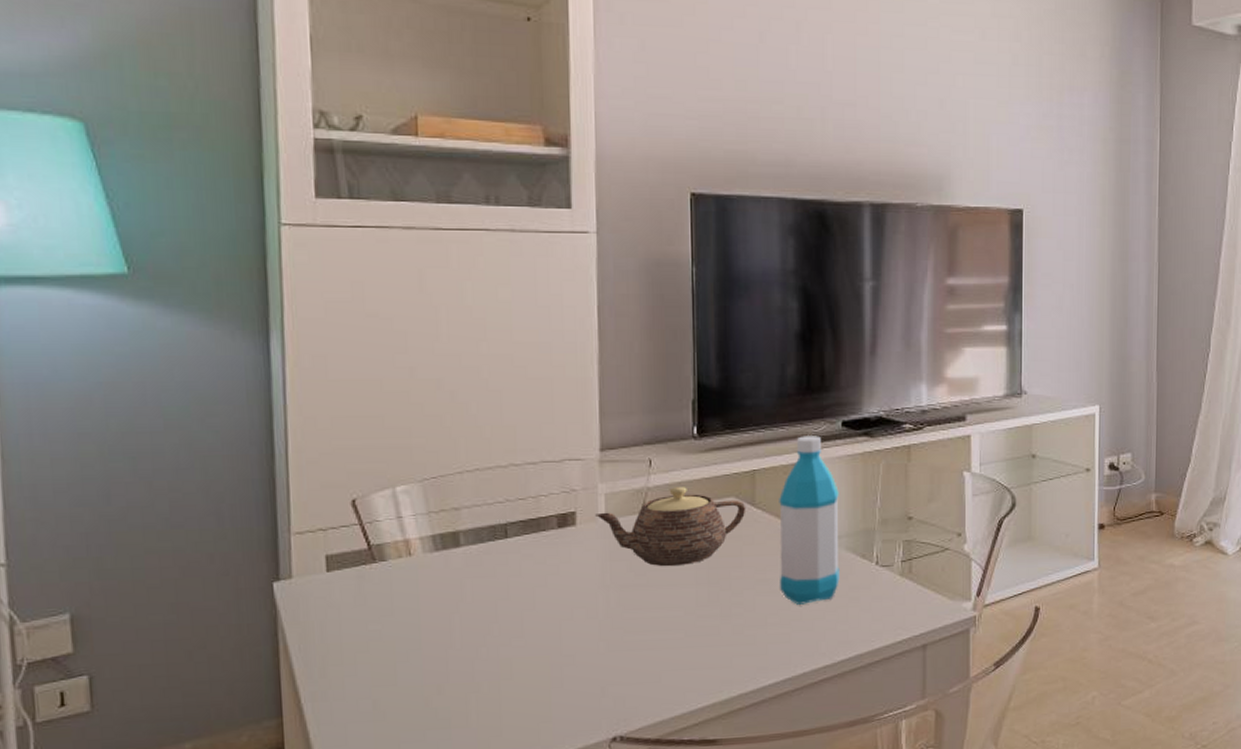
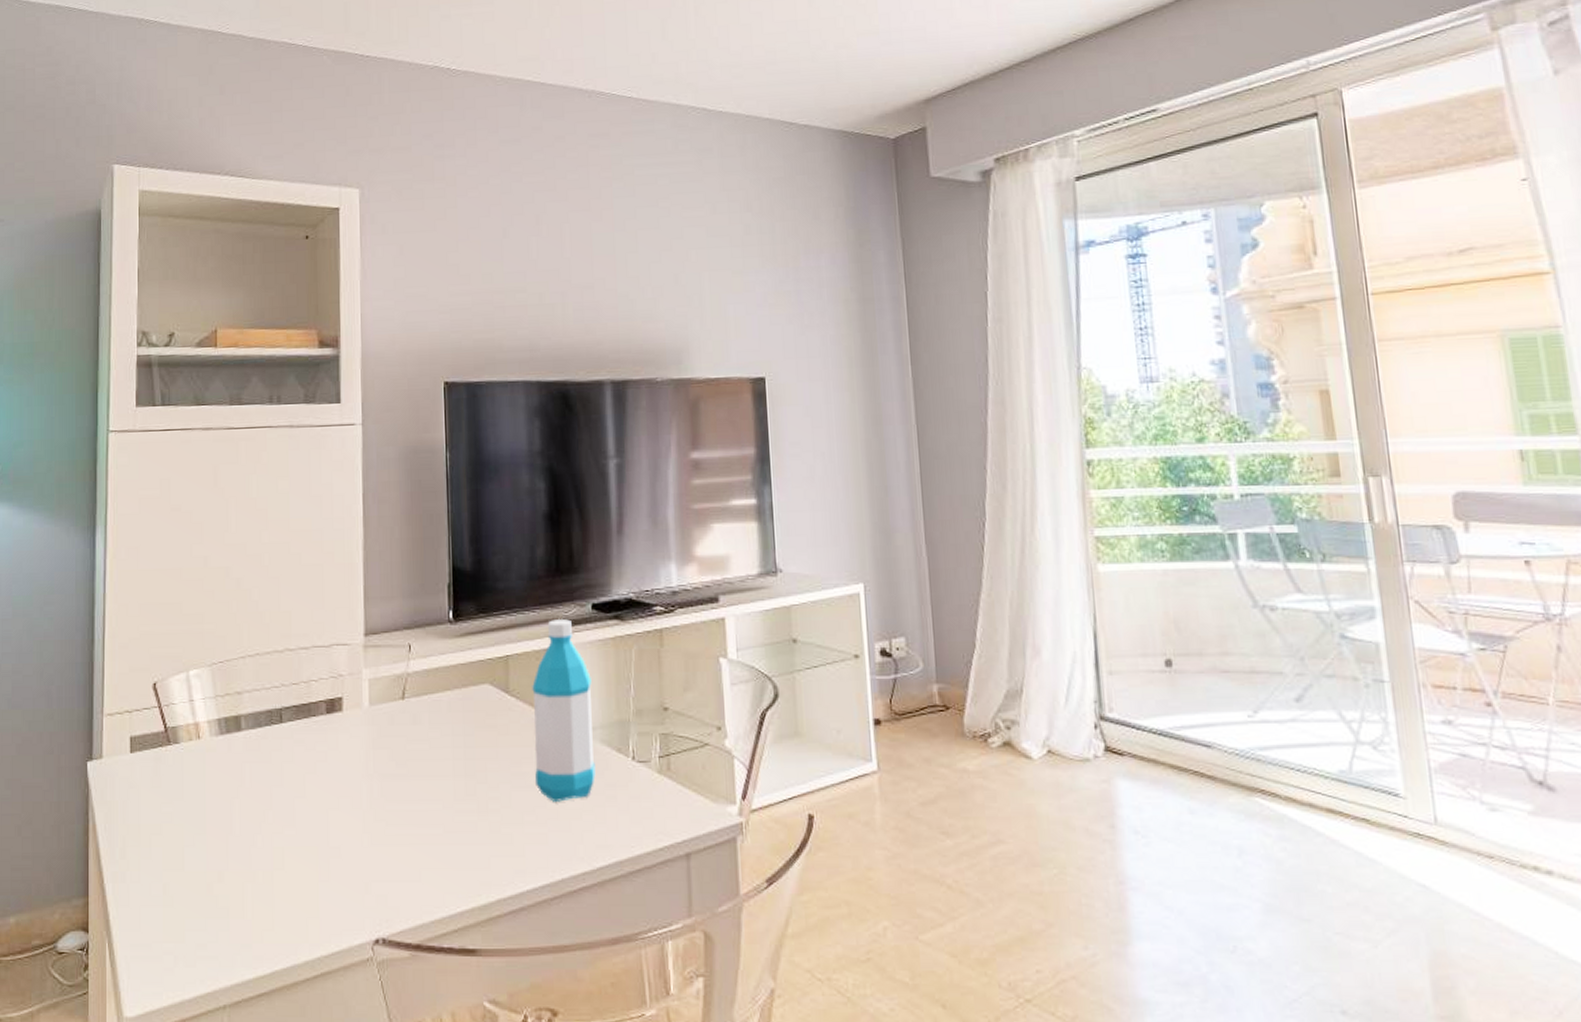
teapot: present [595,487,746,567] -> none [360,673,501,757]

